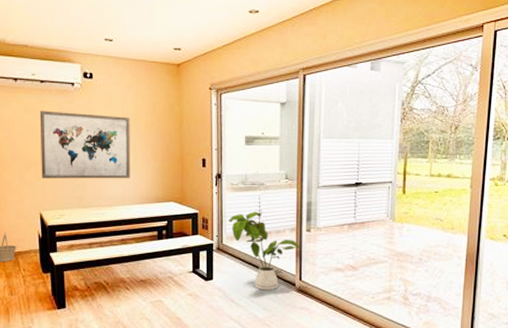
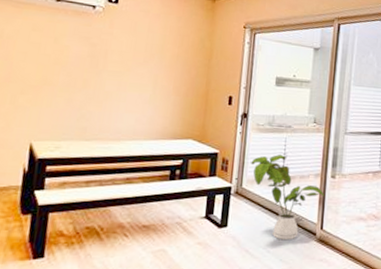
wall art: present [39,111,130,179] -> none [39,30,155,112]

